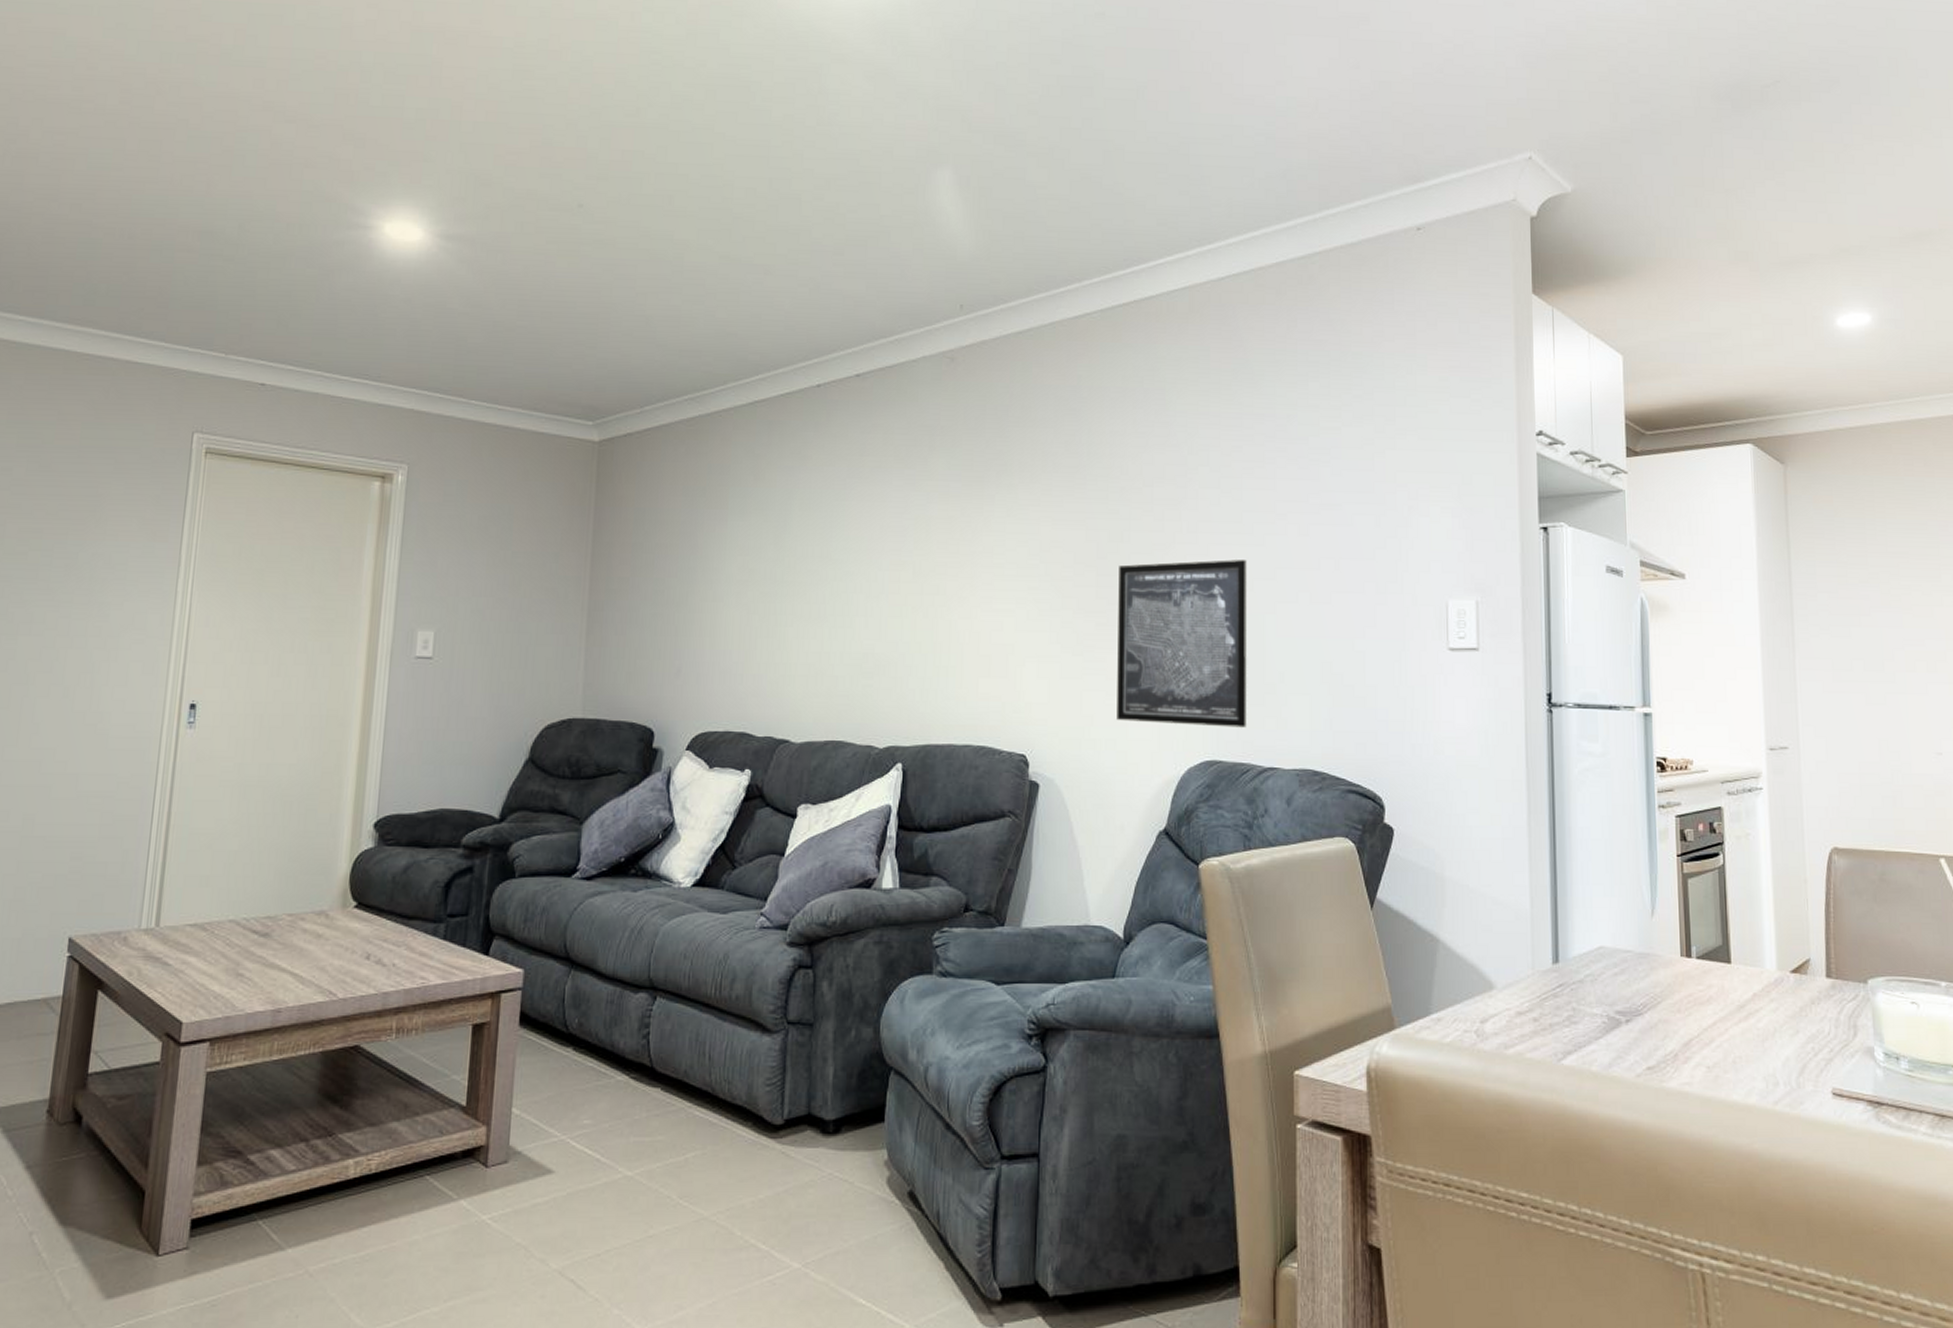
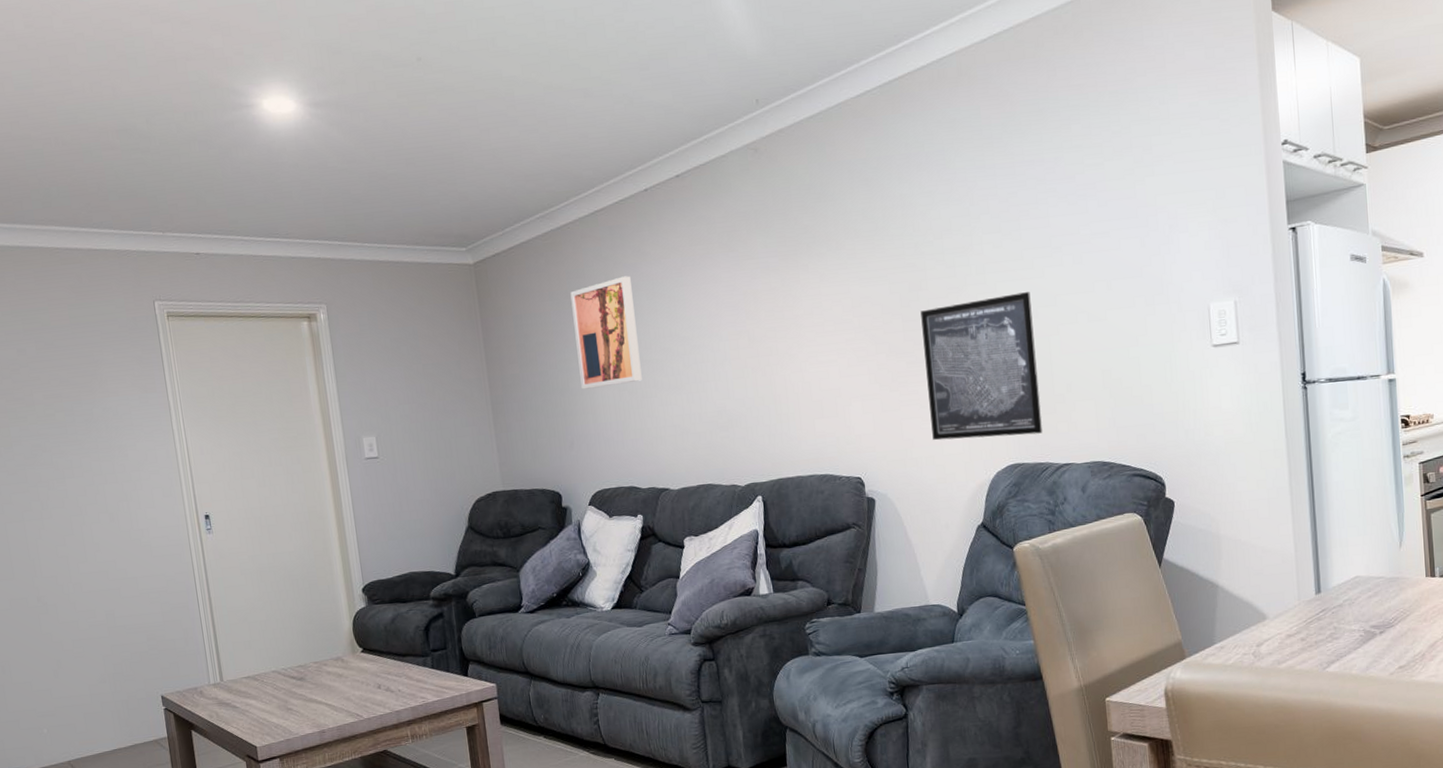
wall art: none [703,479,784,607] -> present [570,276,642,390]

